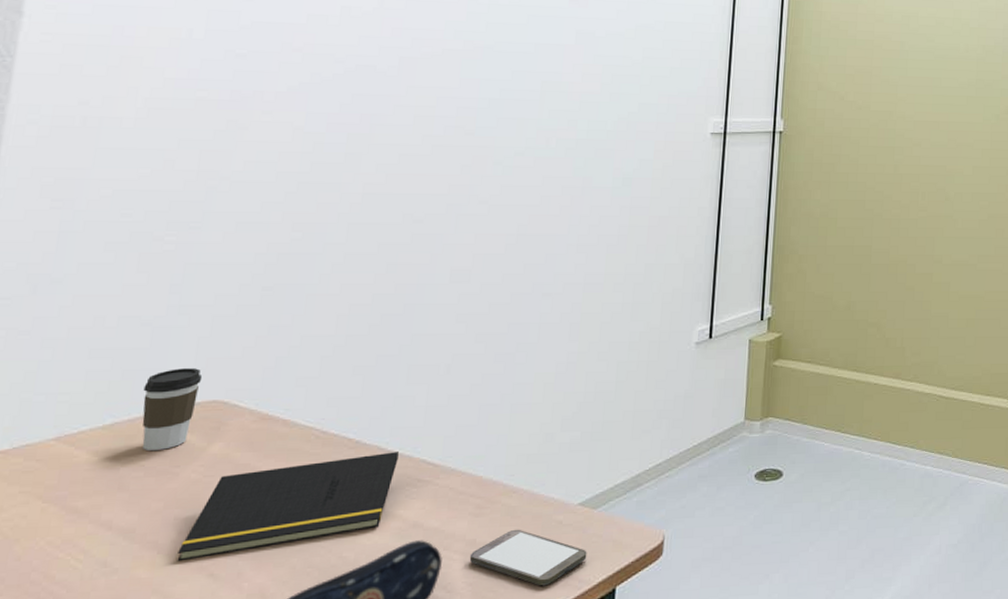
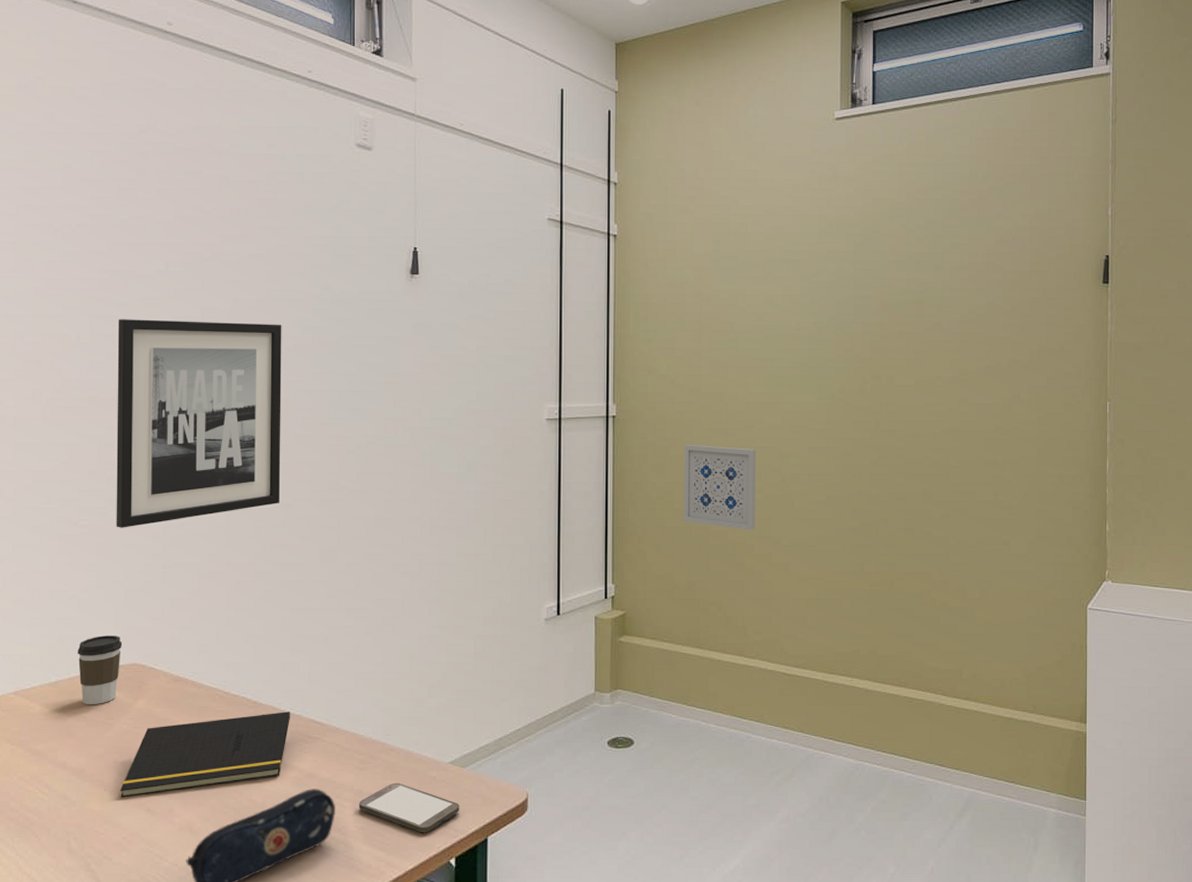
wall art: none [210,14,431,245] -> present [116,319,282,528]
wall art: none [846,161,921,249] -> present [684,444,756,530]

